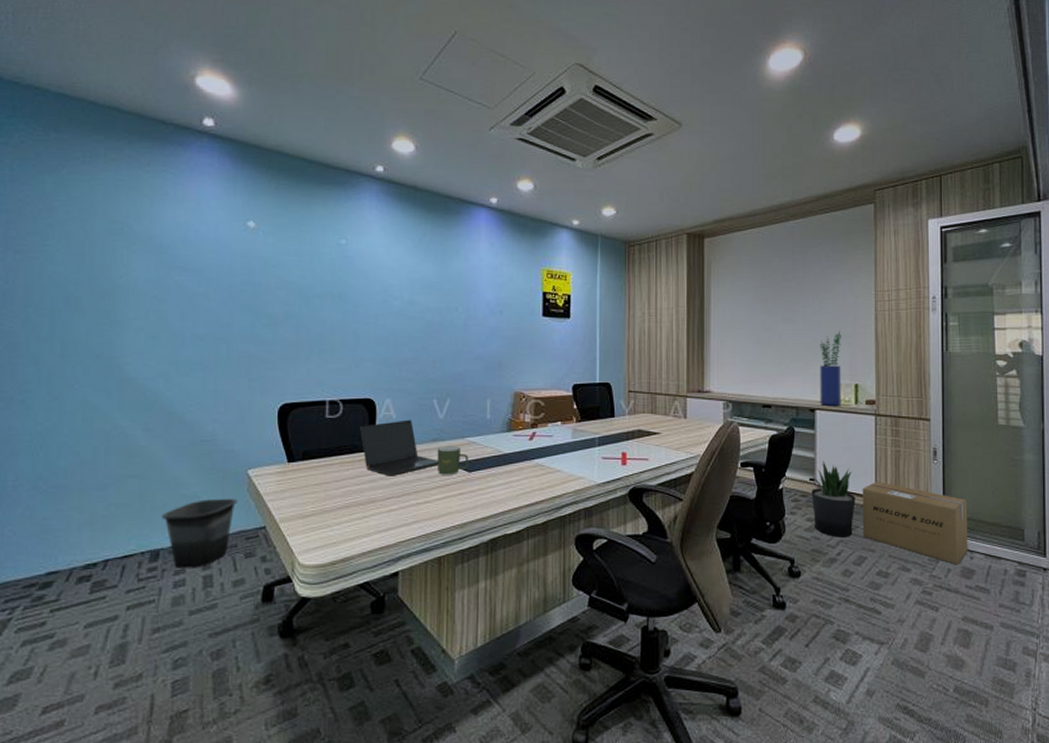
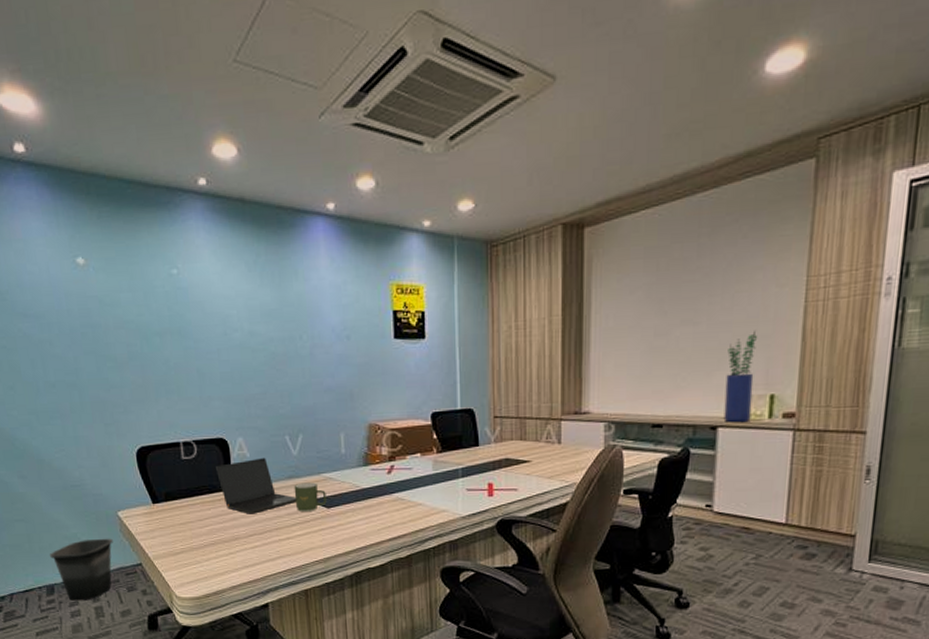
planter: present [811,461,856,538] -> none [706,485,761,567]
box: present [862,482,968,565] -> none [767,506,905,596]

